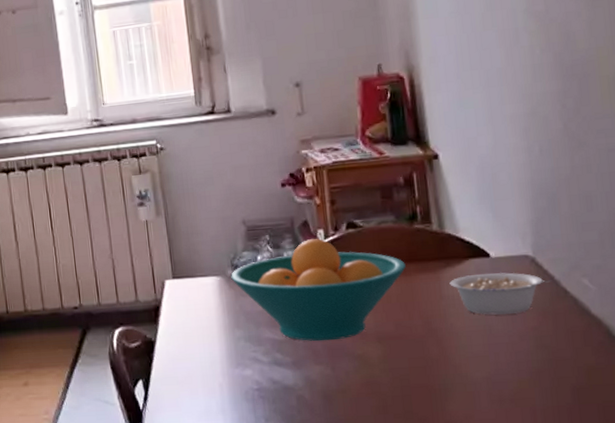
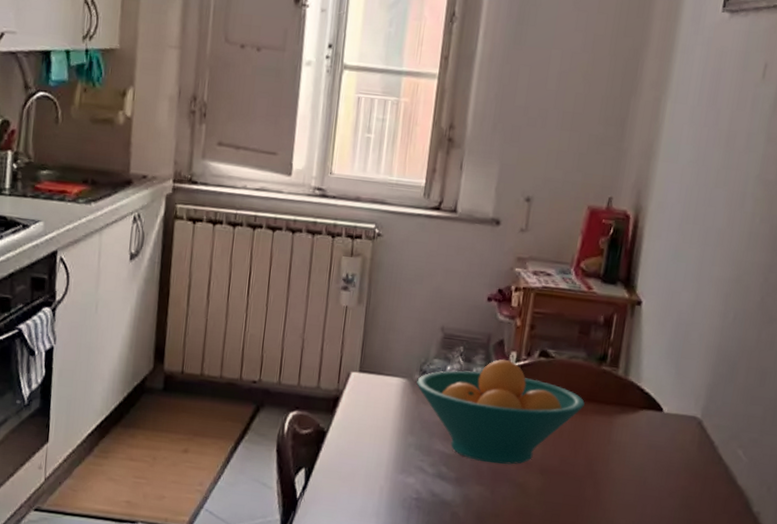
legume: present [449,272,552,315] -> none [620,425,712,471]

